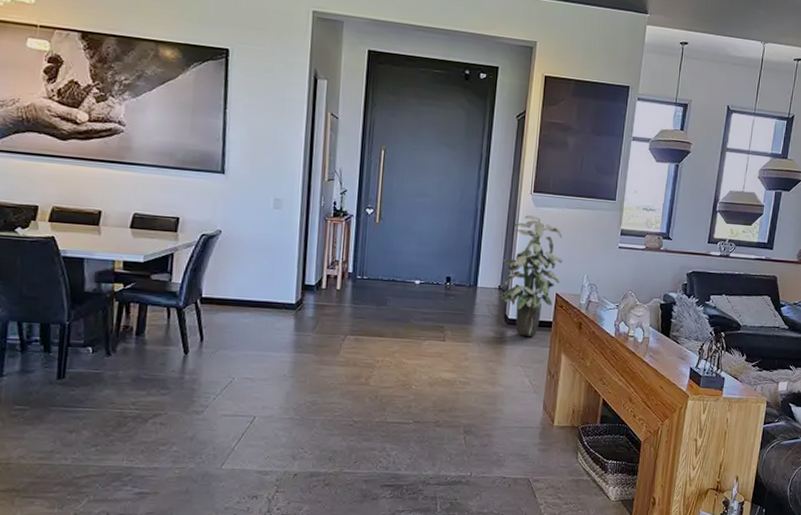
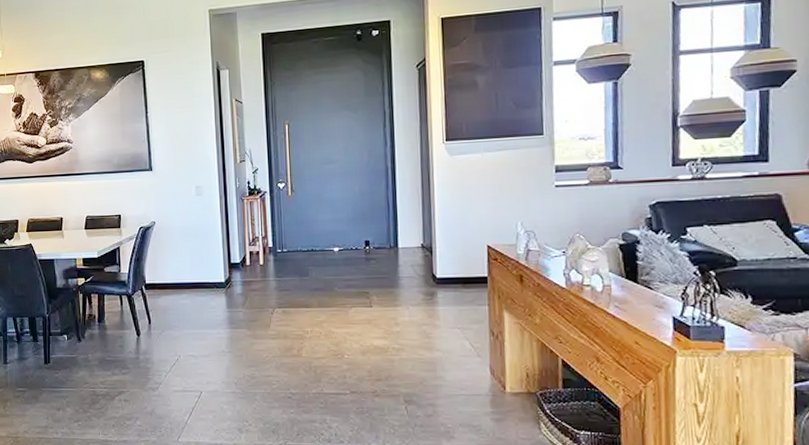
indoor plant: present [501,215,563,337] -> none [422,165,491,295]

